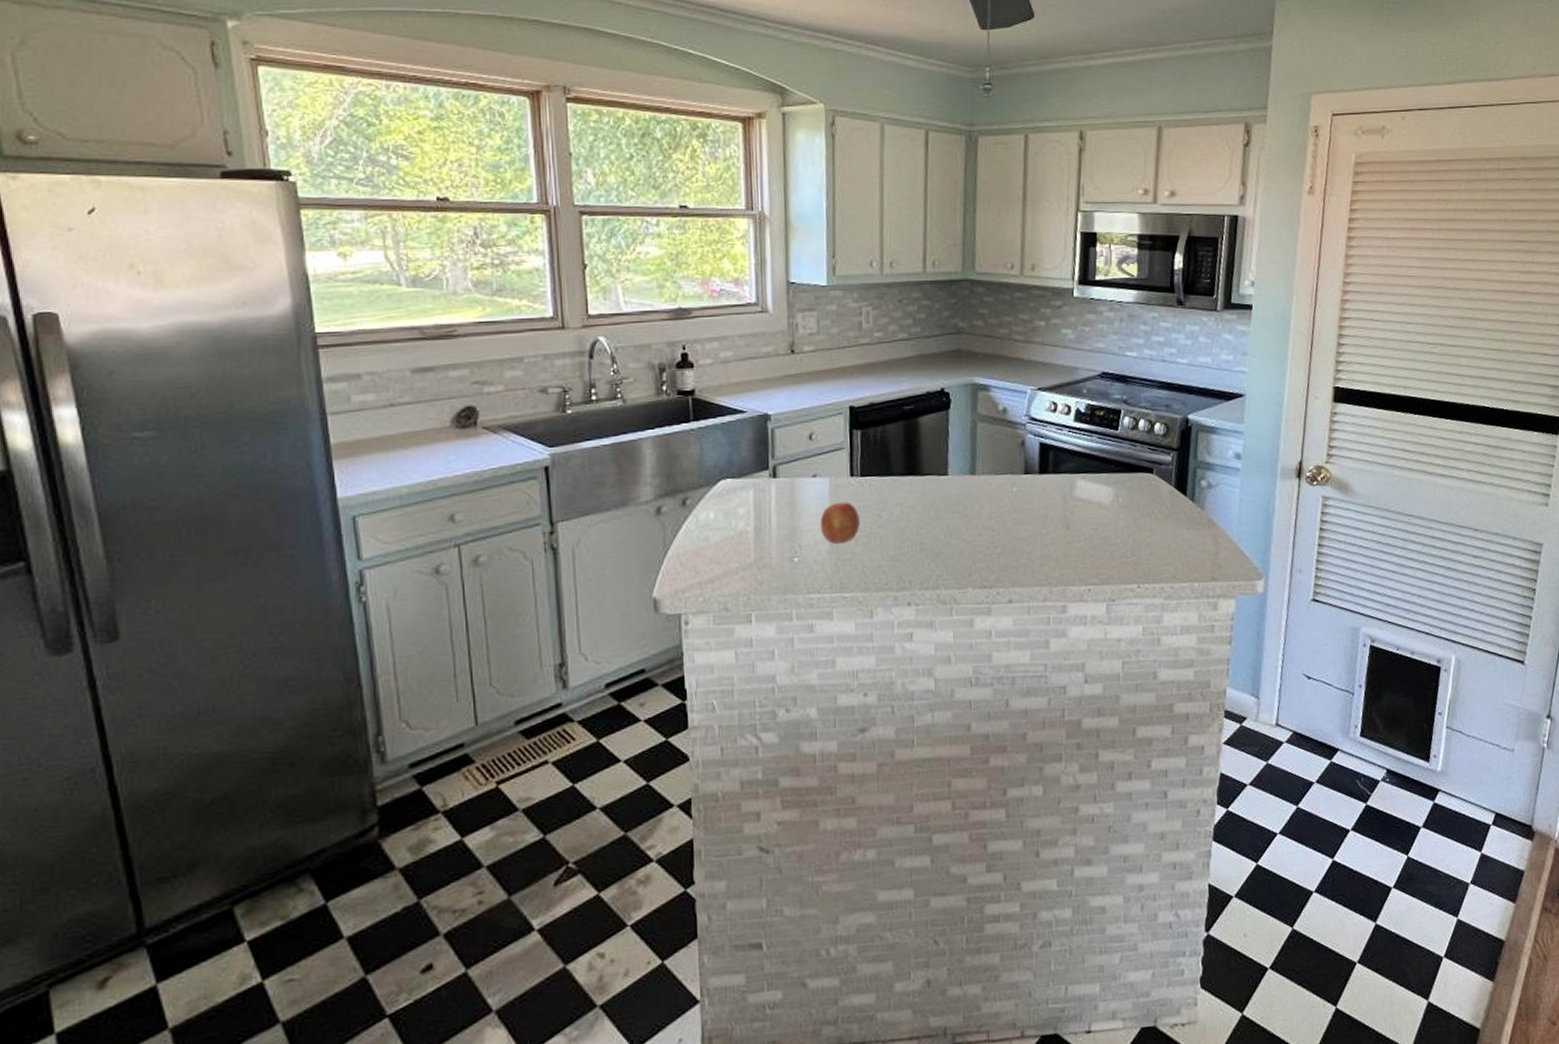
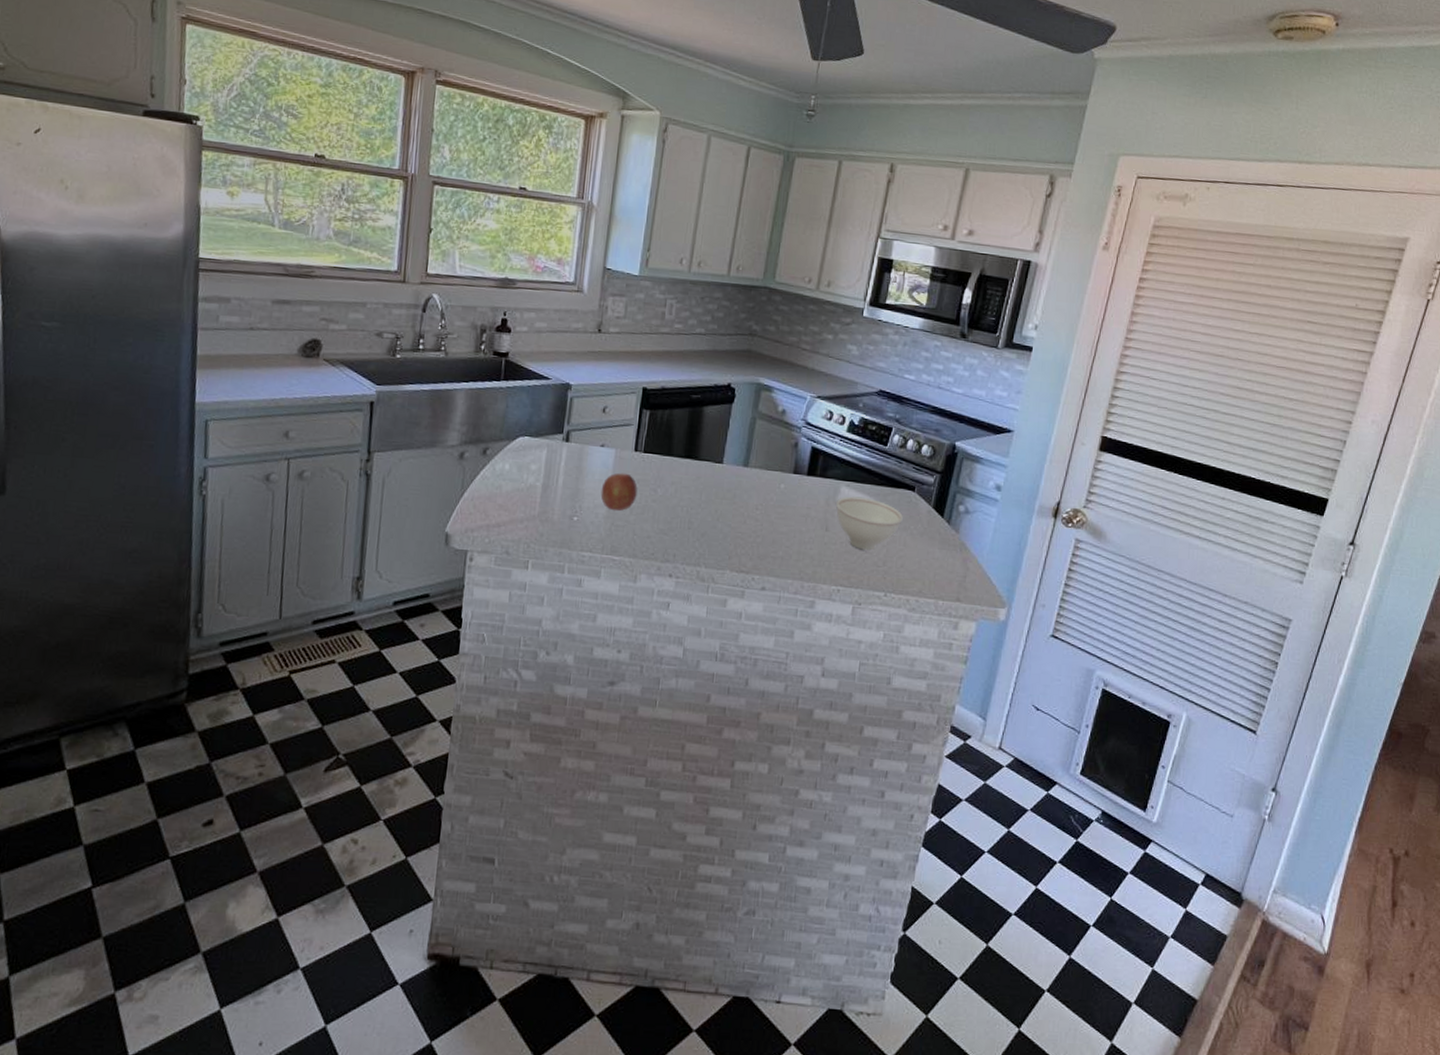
bowl: none [1074,487,1146,544] -> present [836,496,904,551]

